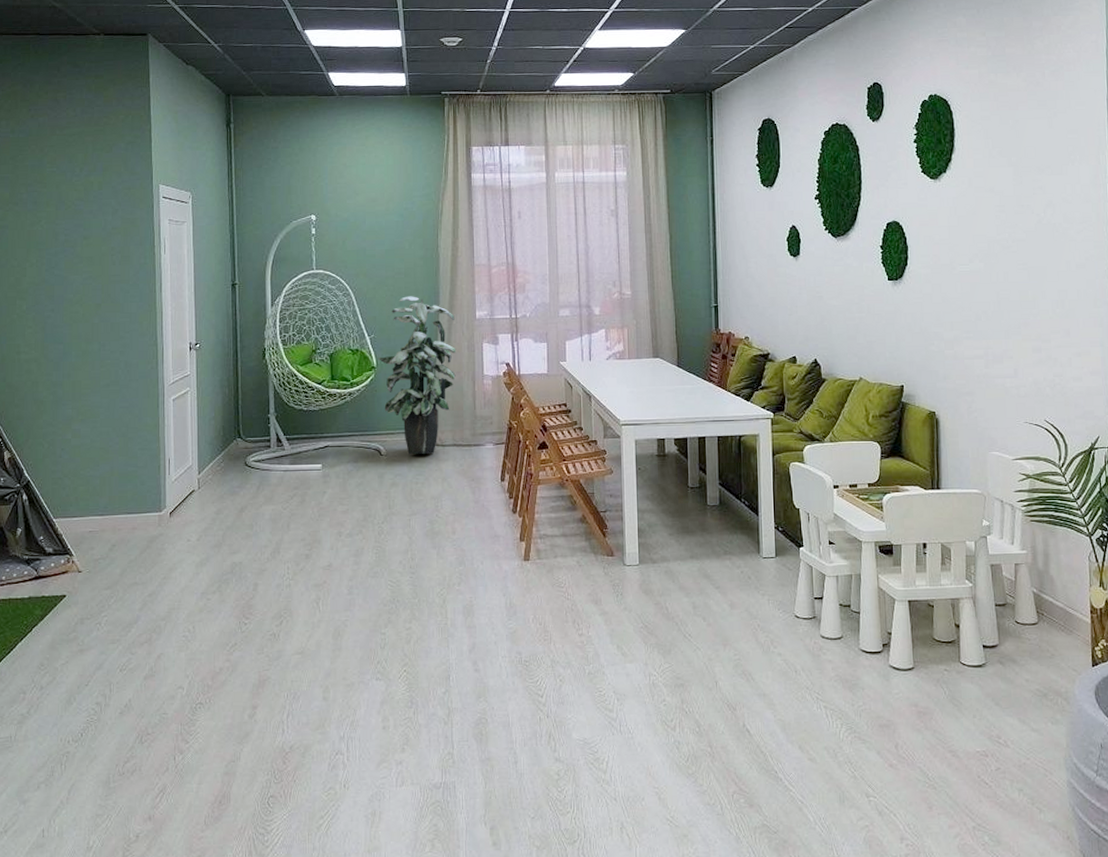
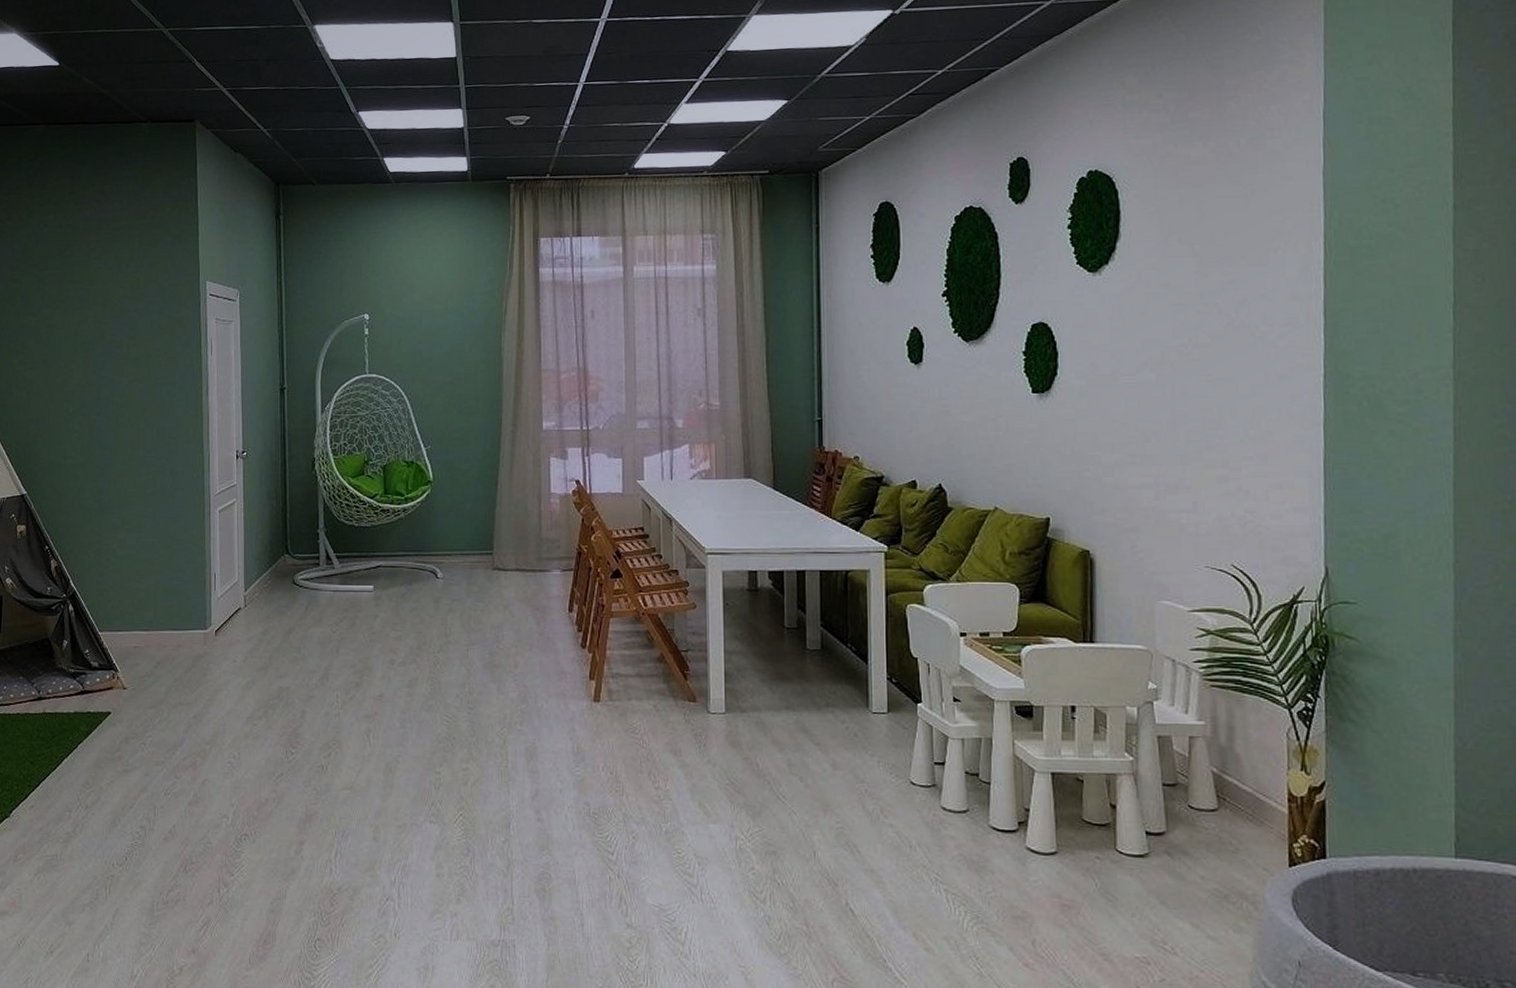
indoor plant: present [378,296,456,455] -> none [434,404,521,579]

